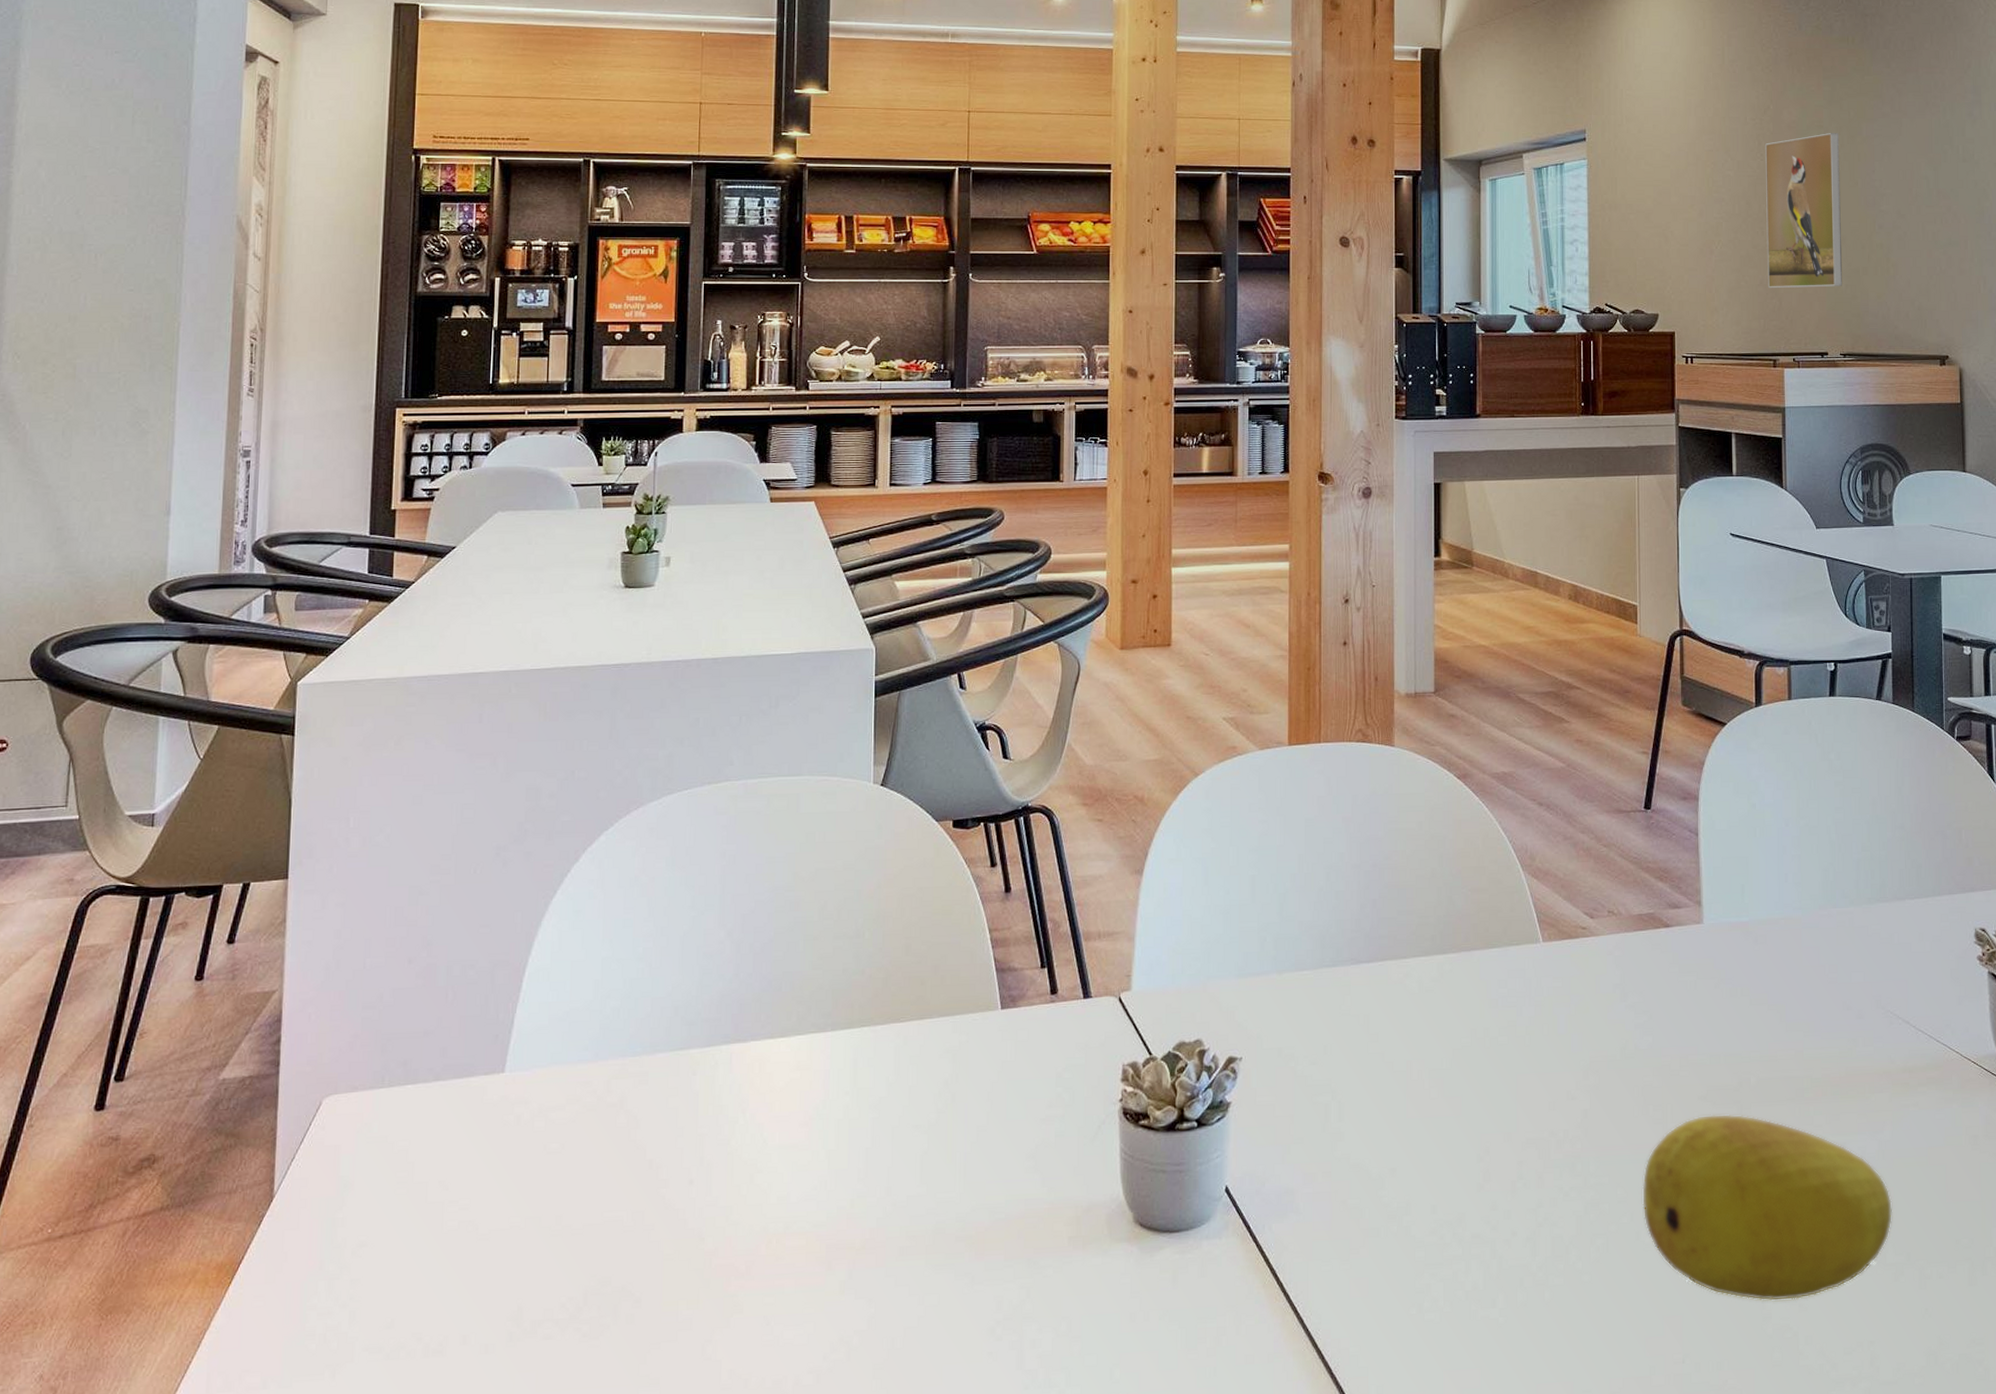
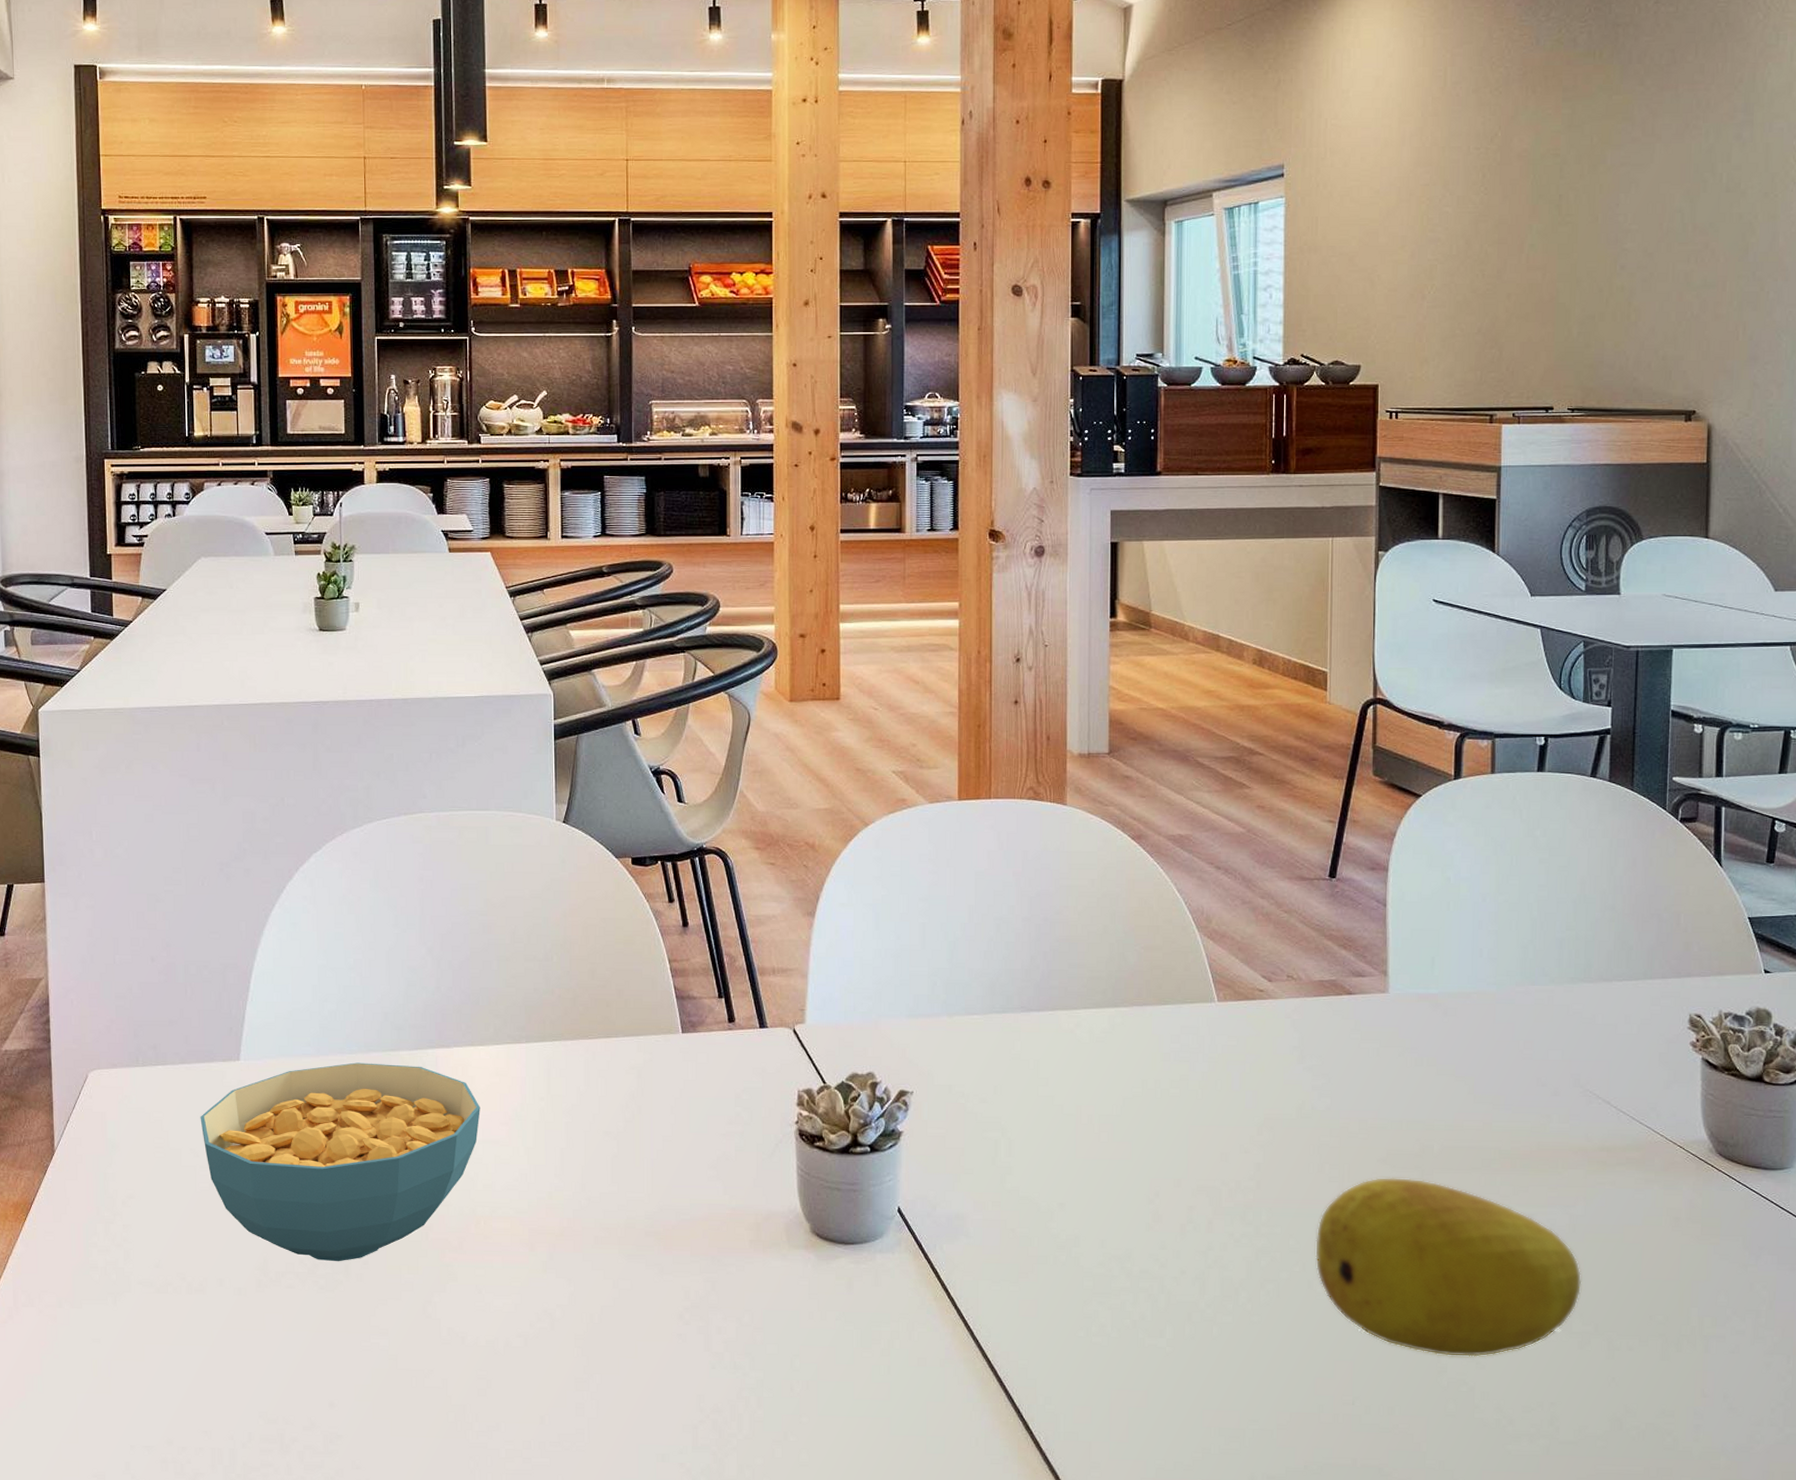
cereal bowl: none [453,1065,778,1303] -> present [200,1062,480,1262]
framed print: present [1765,132,1843,289] -> none [1487,161,1579,337]

